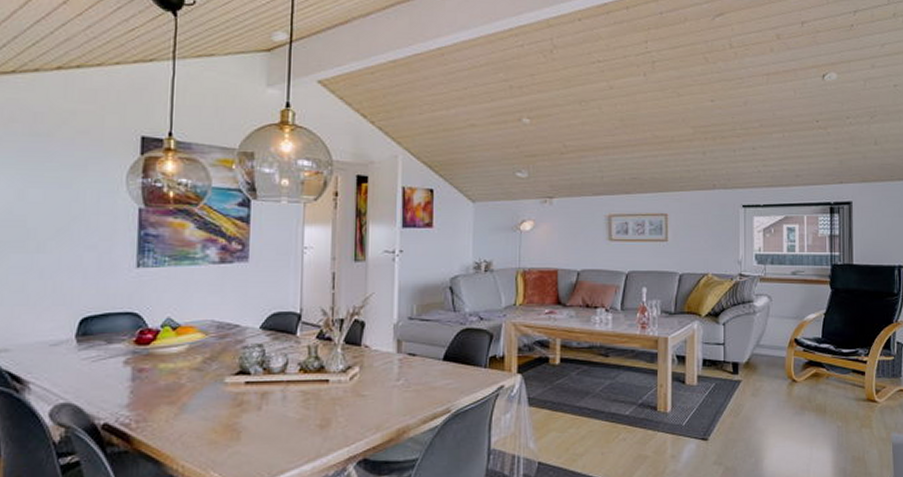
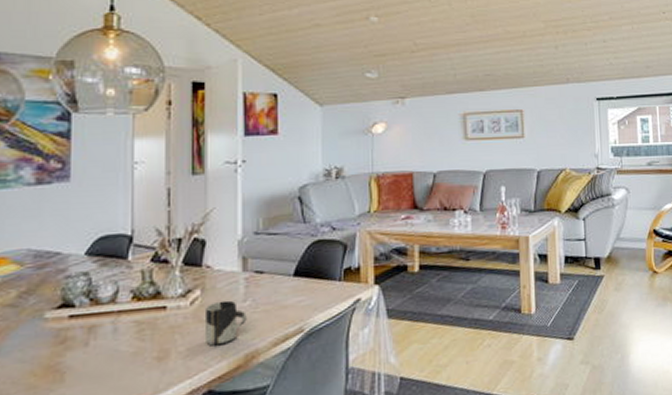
cup: none [362,378,400,419] -> present [206,300,247,346]

